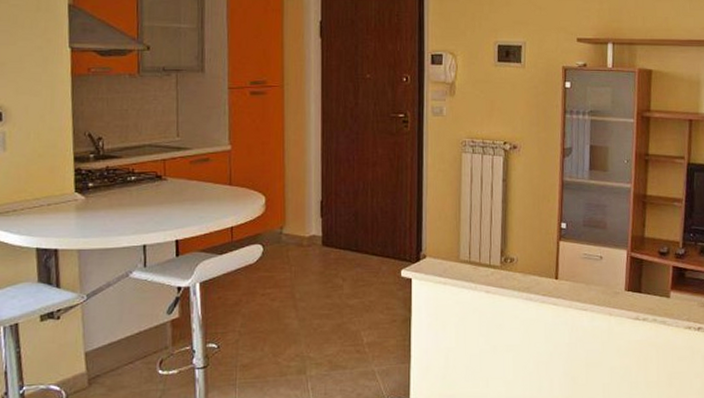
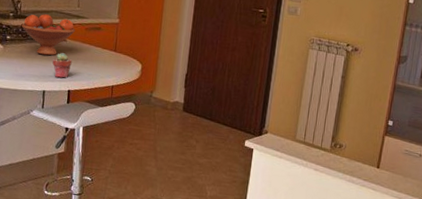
fruit bowl: none [107,150,177,201] -> present [22,14,75,56]
potted succulent: none [152,195,177,226] -> present [52,53,72,78]

